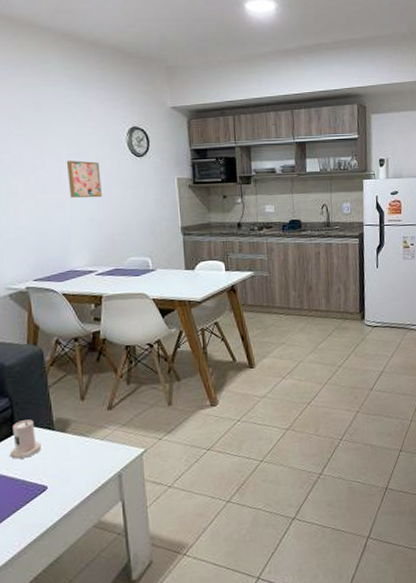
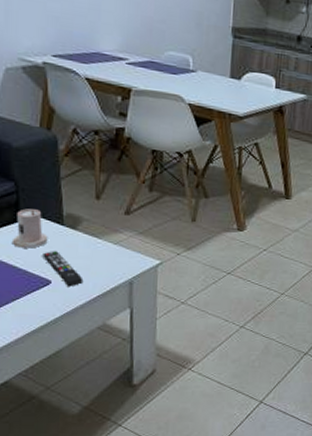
remote control: none [38,455,77,490] -> present [42,250,84,287]

